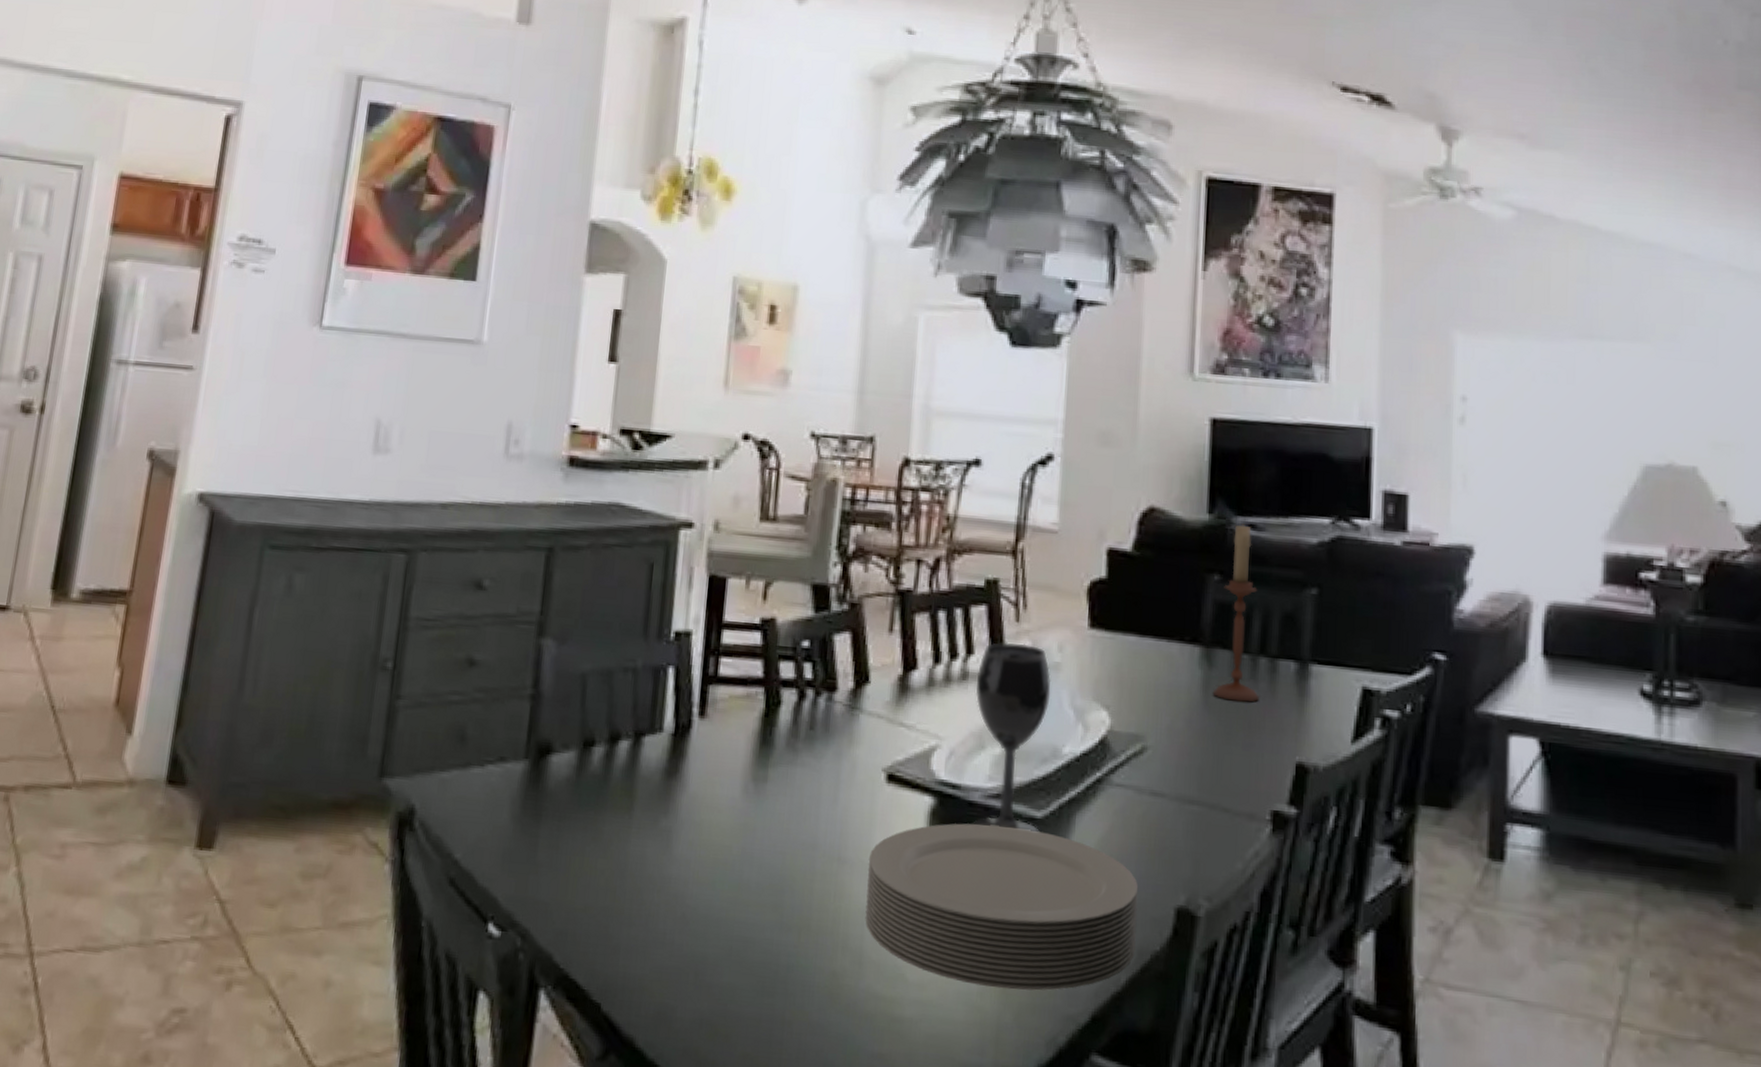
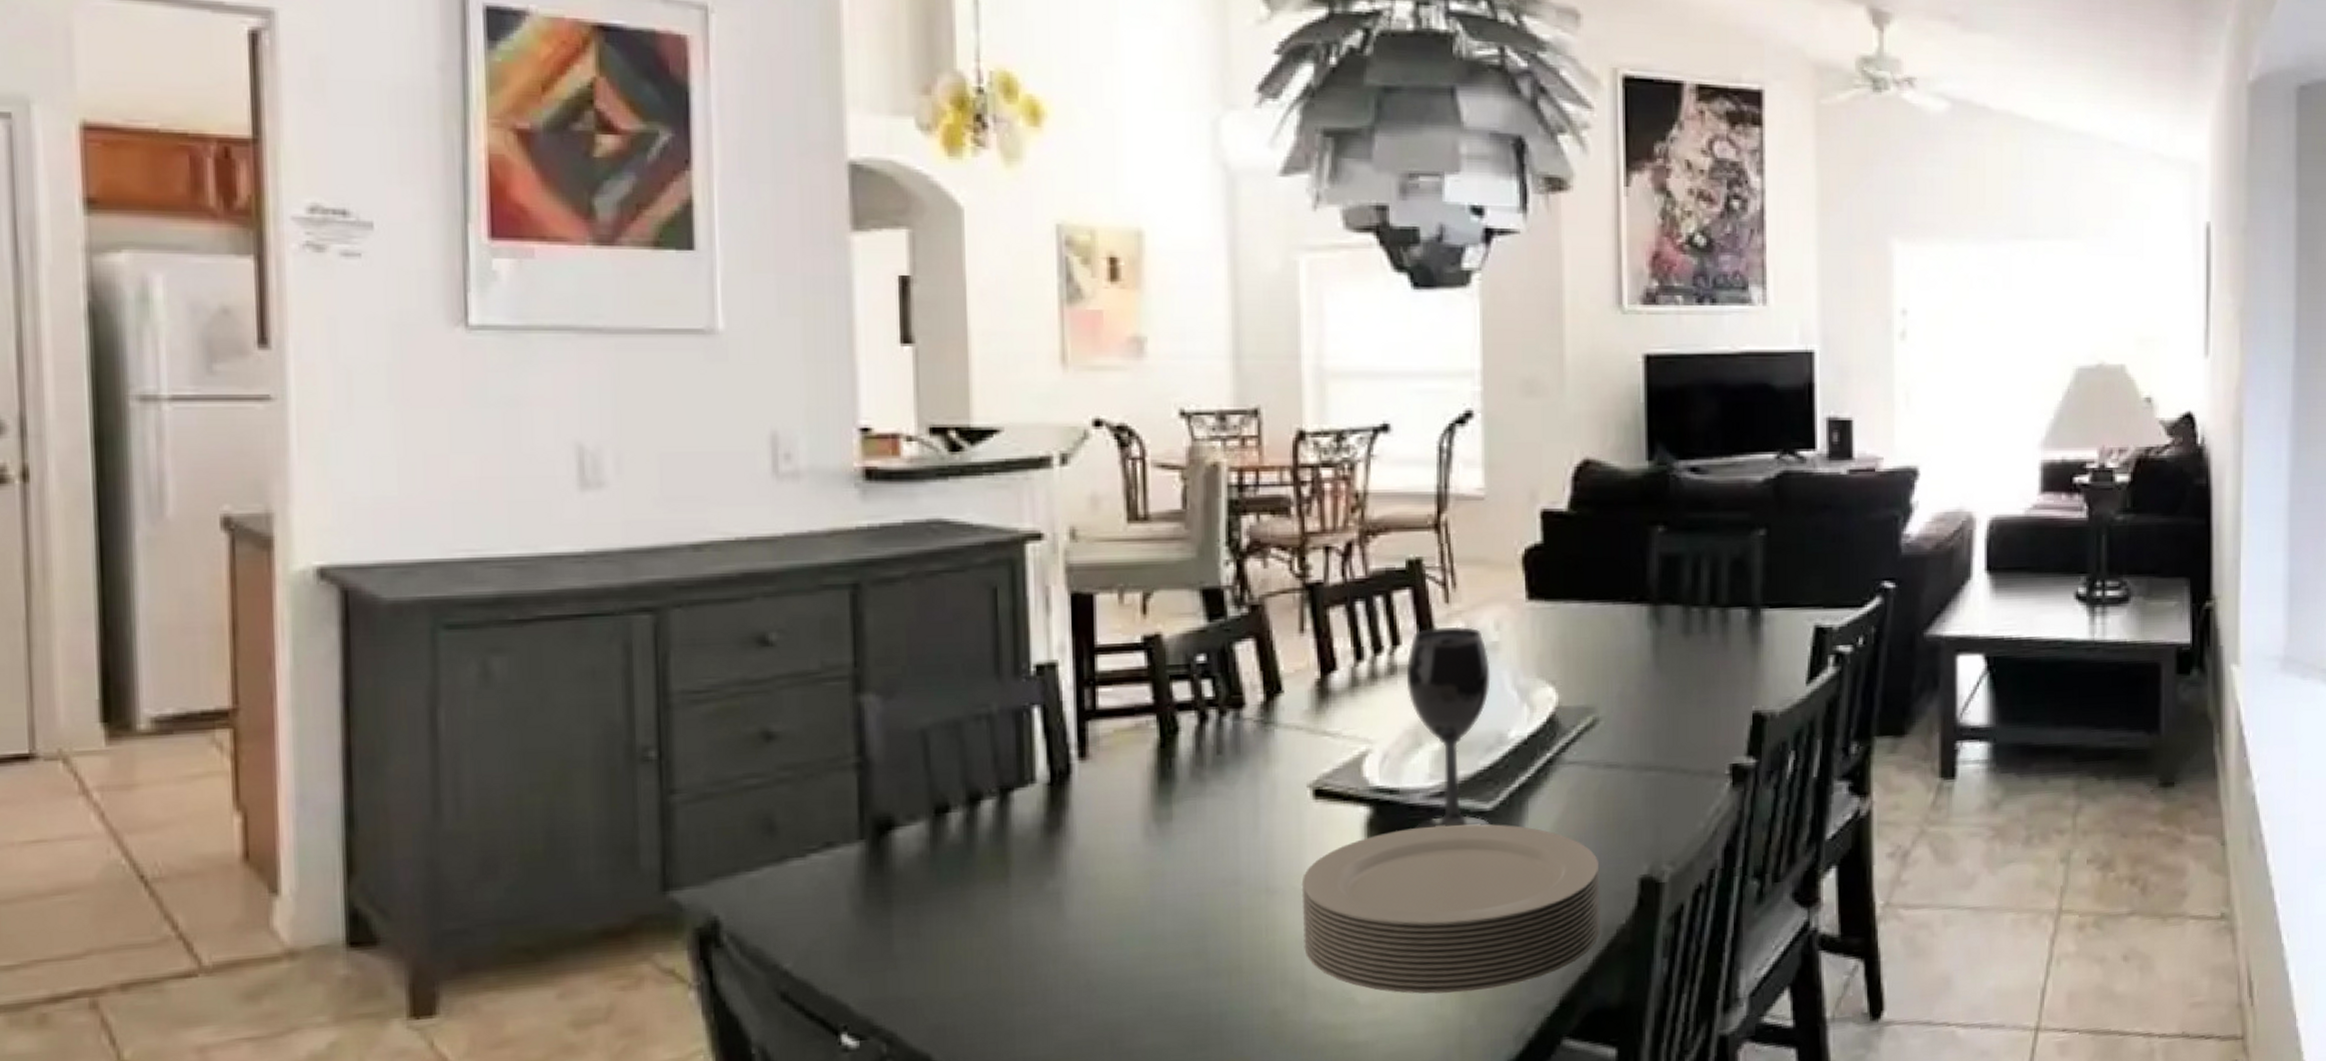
candlestick: present [1212,524,1260,702] -> none [1663,468,1713,658]

